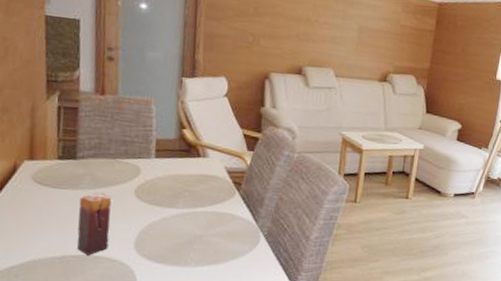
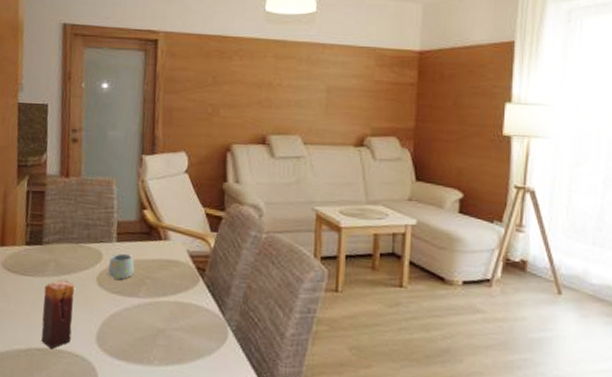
mug: none [146,168,174,192] -> present [107,253,135,279]

